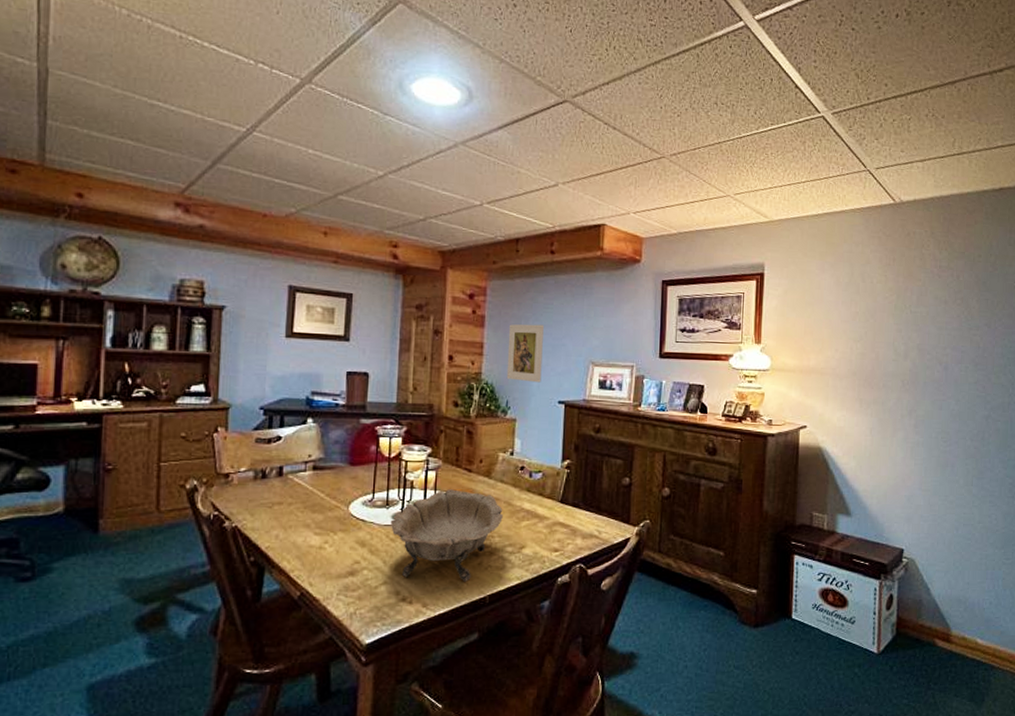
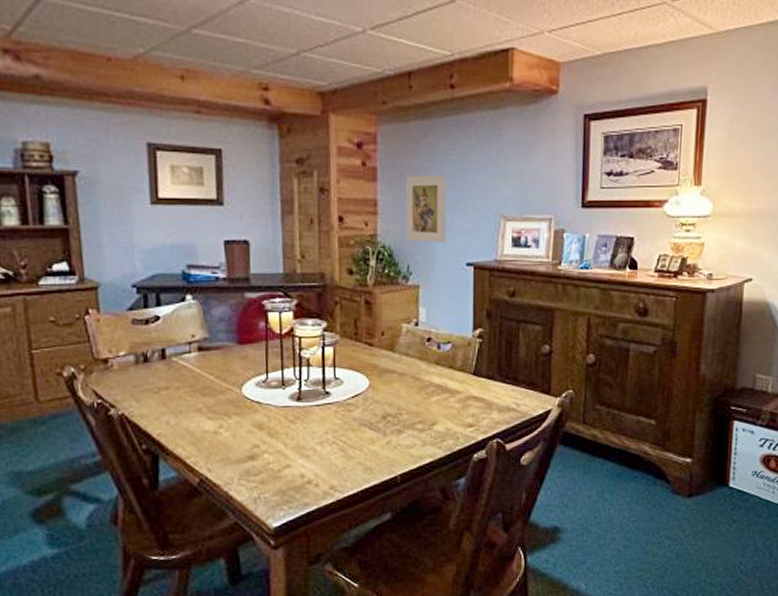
decorative bowl: present [391,489,503,582] -> none [289,365,410,462]

